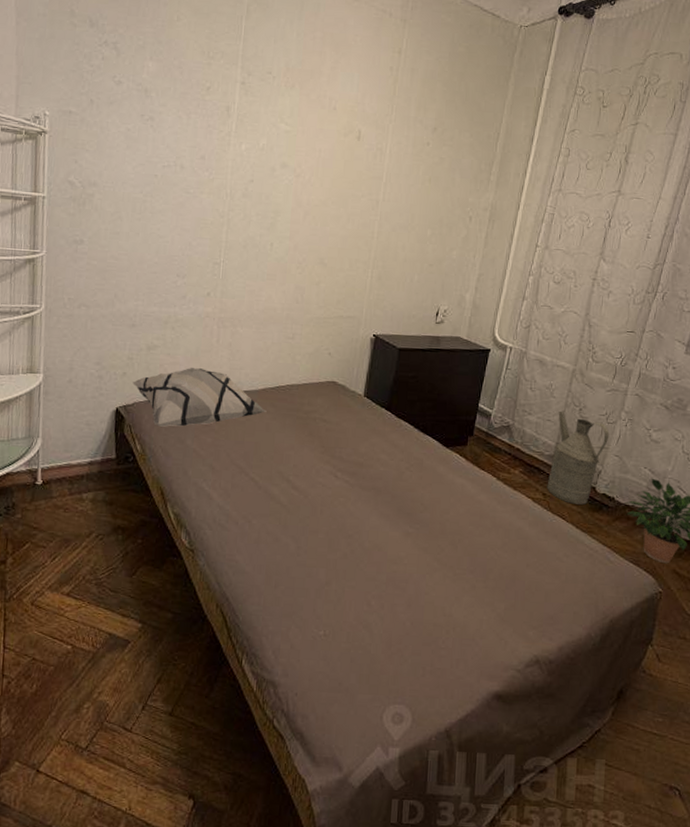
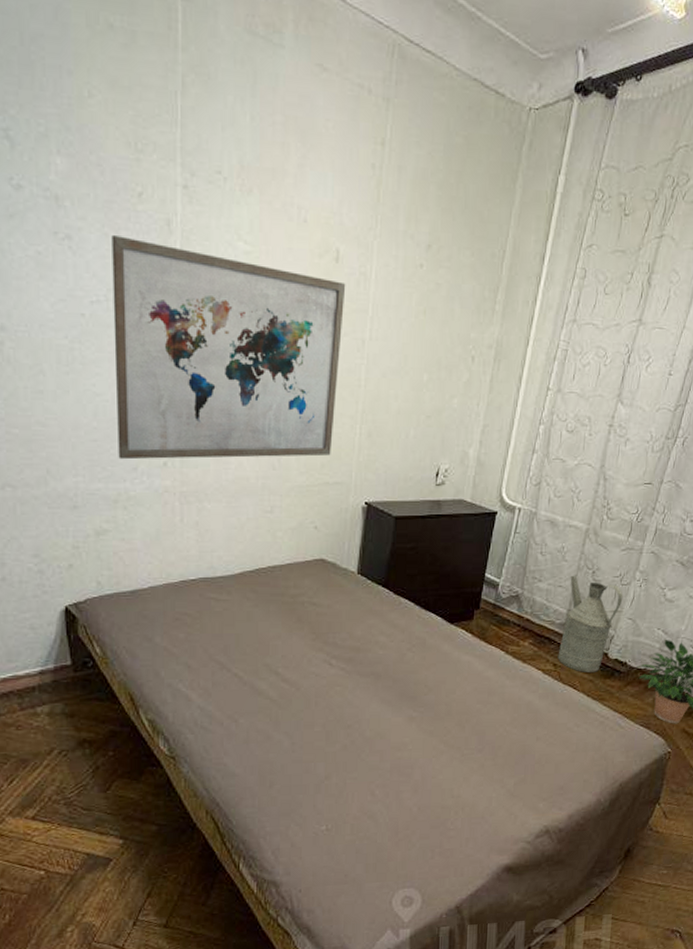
decorative pillow: present [132,367,267,427] -> none [82,552,247,625]
wall art: none [172,118,365,294] -> present [111,235,346,460]

